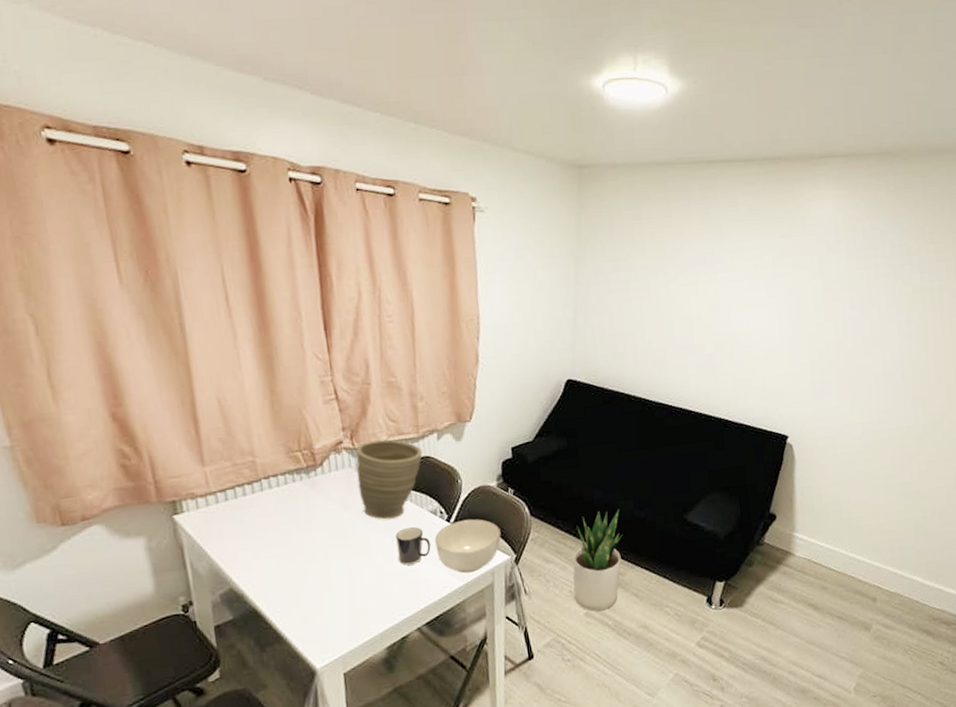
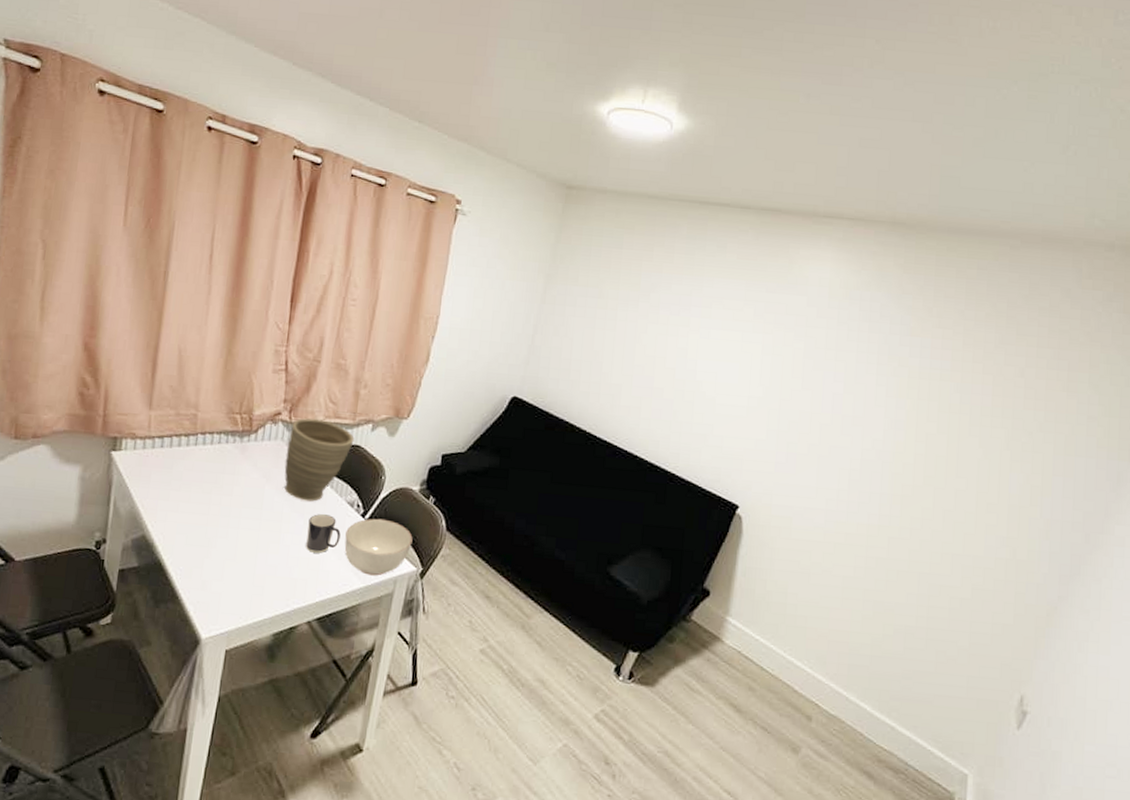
planter: present [573,509,623,612] -> none [473,542,540,651]

